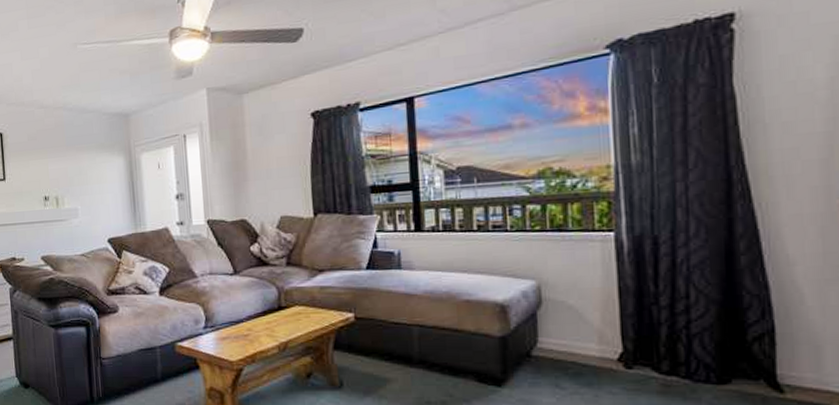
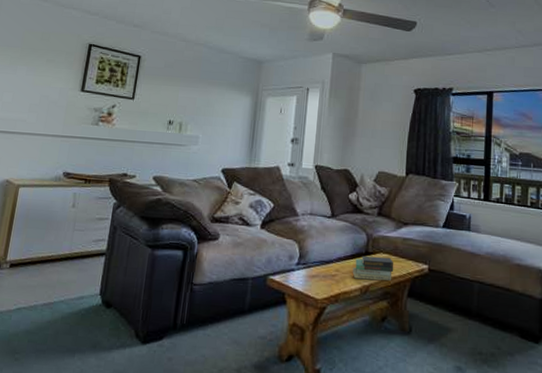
books: none [266,309,314,337] -> present [352,255,394,281]

